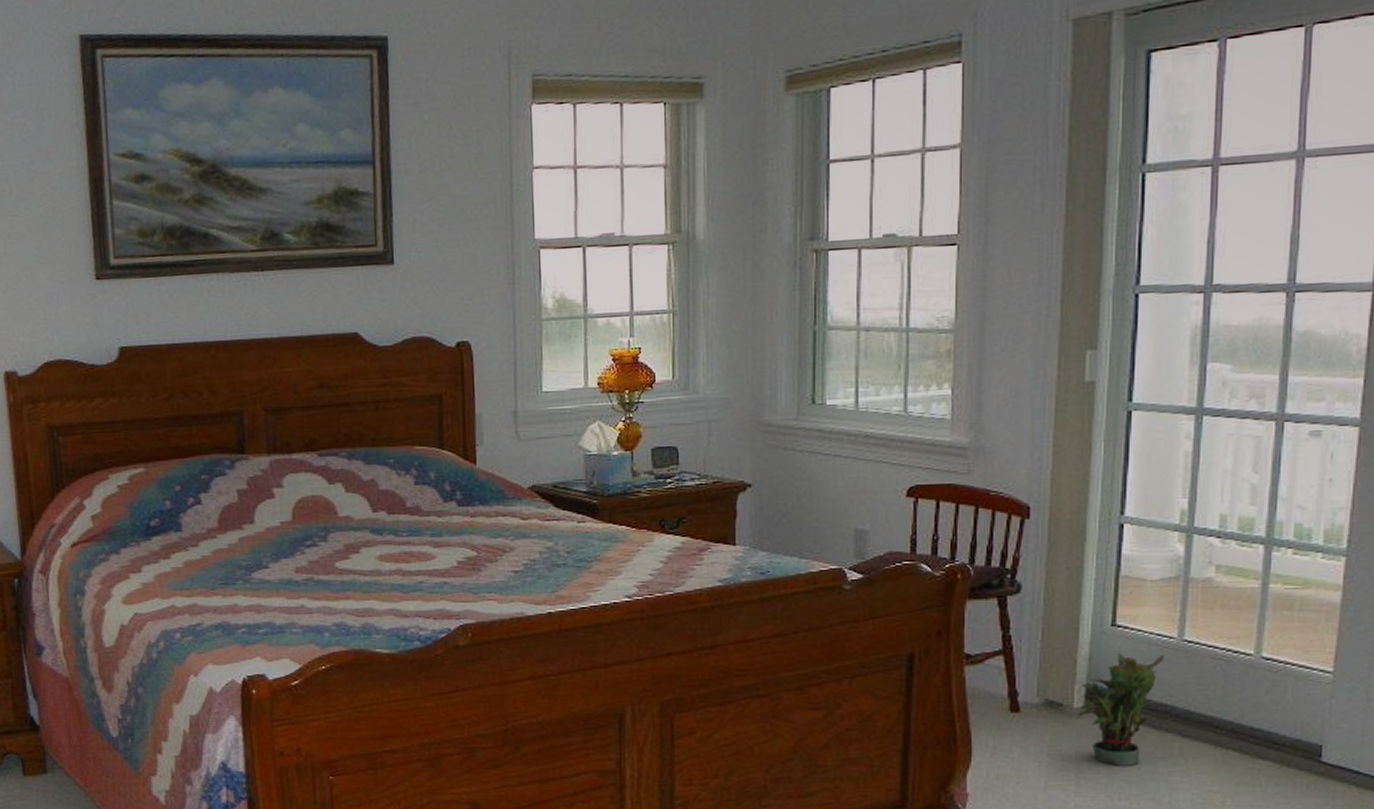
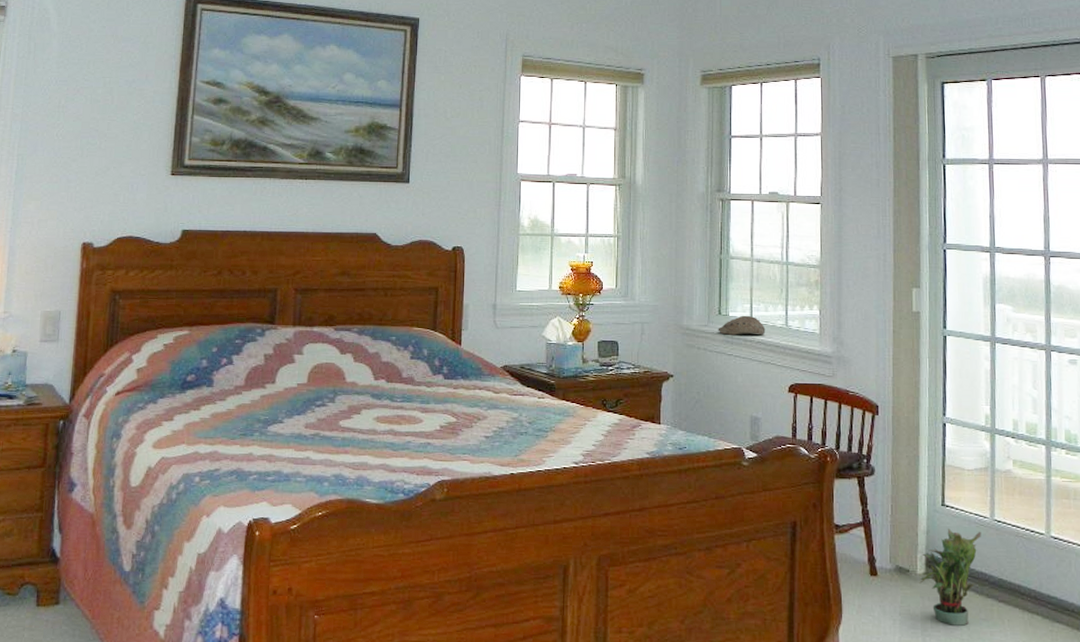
seashell: none [811,402,876,429] -> present [718,315,766,336]

